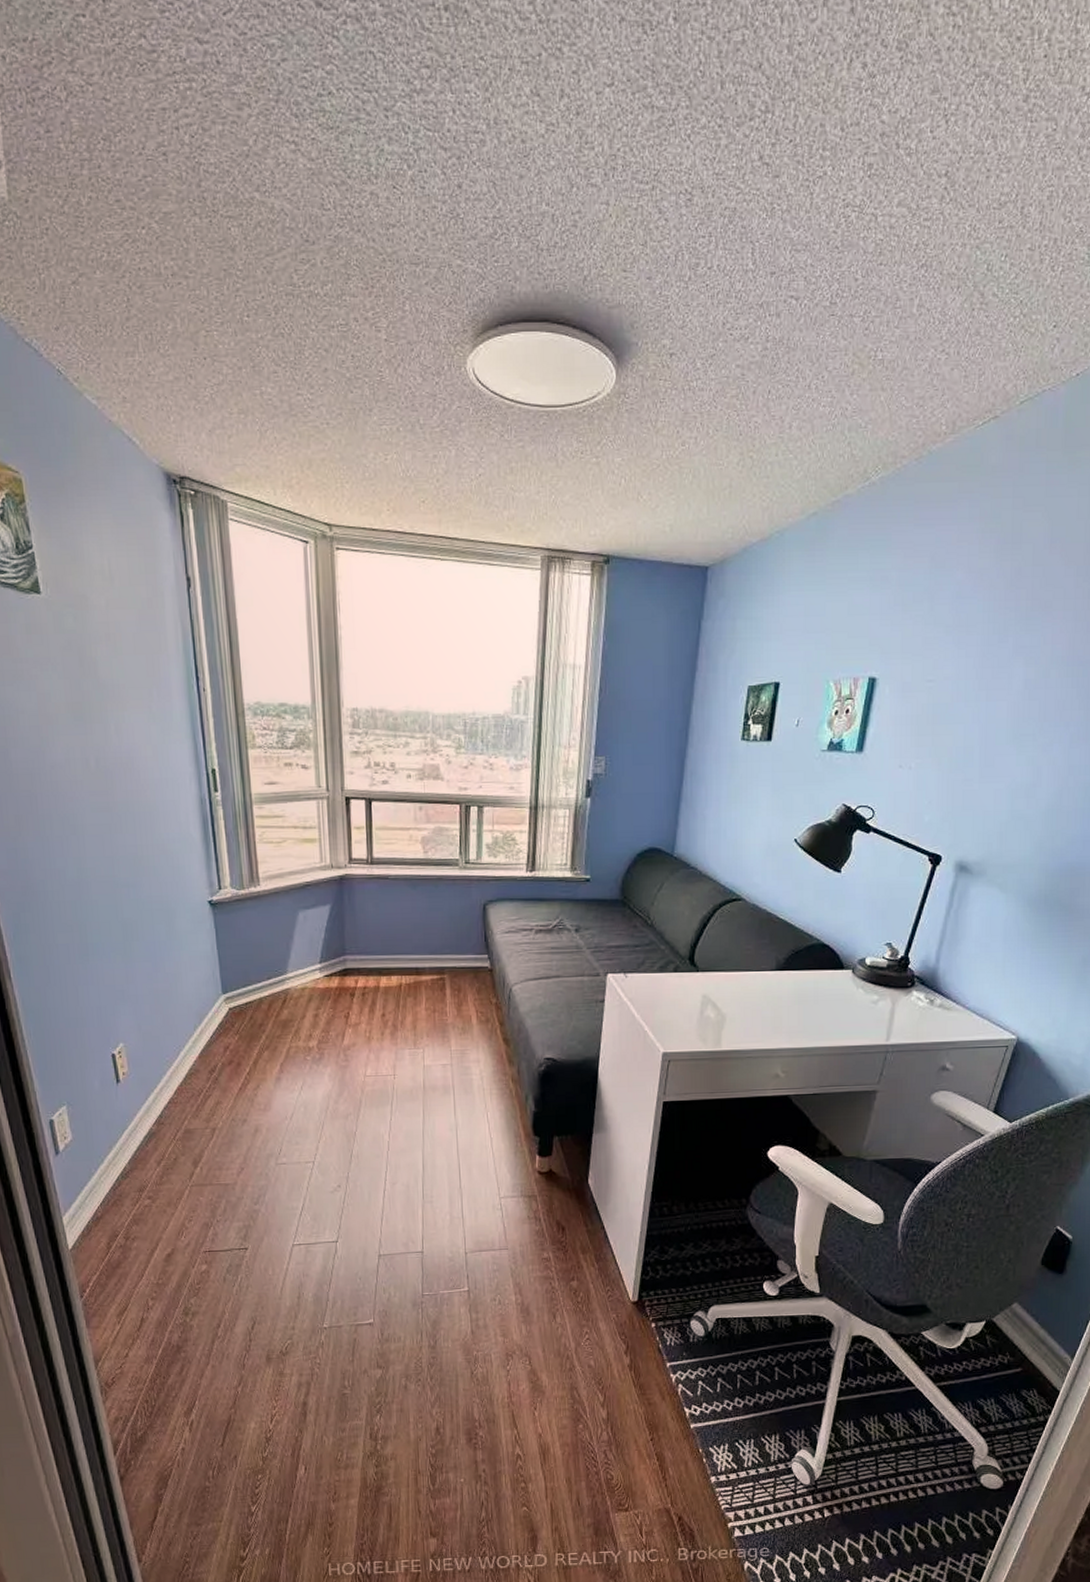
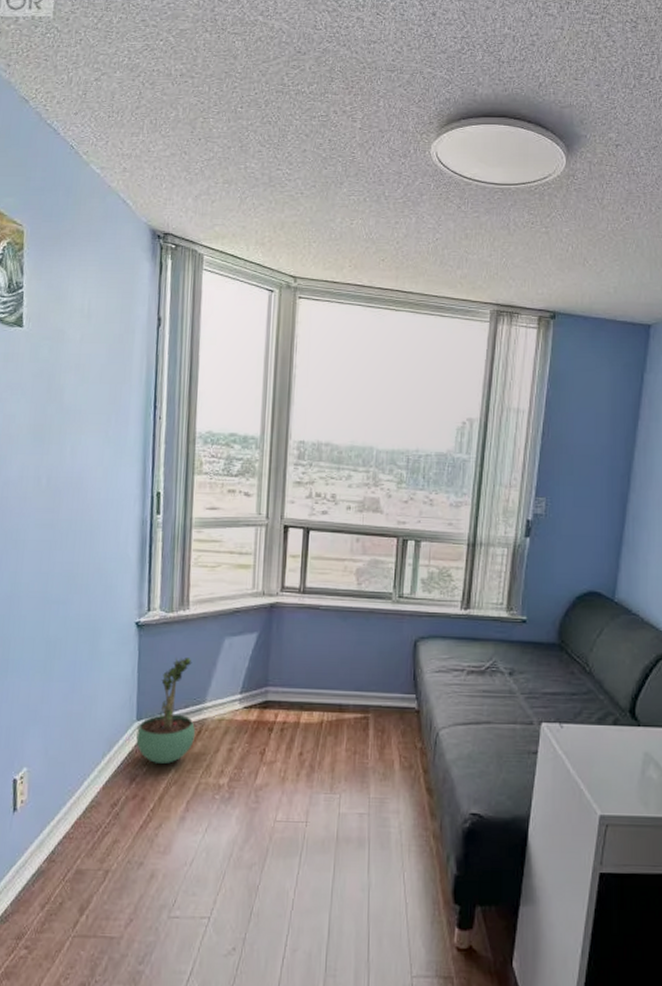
potted plant: none [224,932,281,1032] -> present [136,657,195,764]

